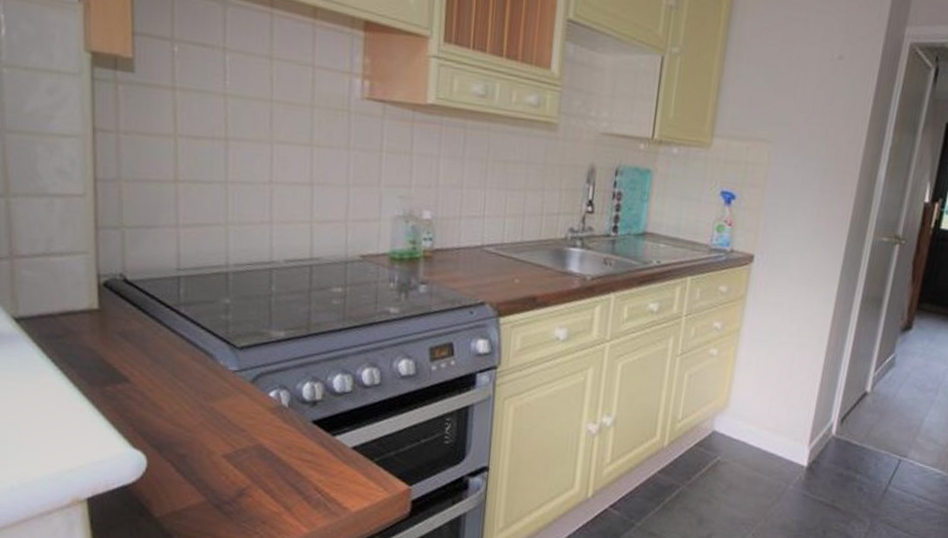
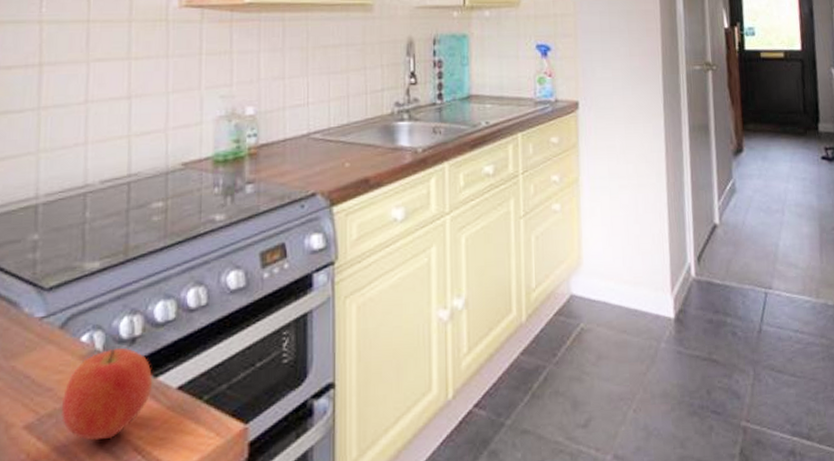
apple: none [253,407,331,477] -> present [61,348,153,441]

